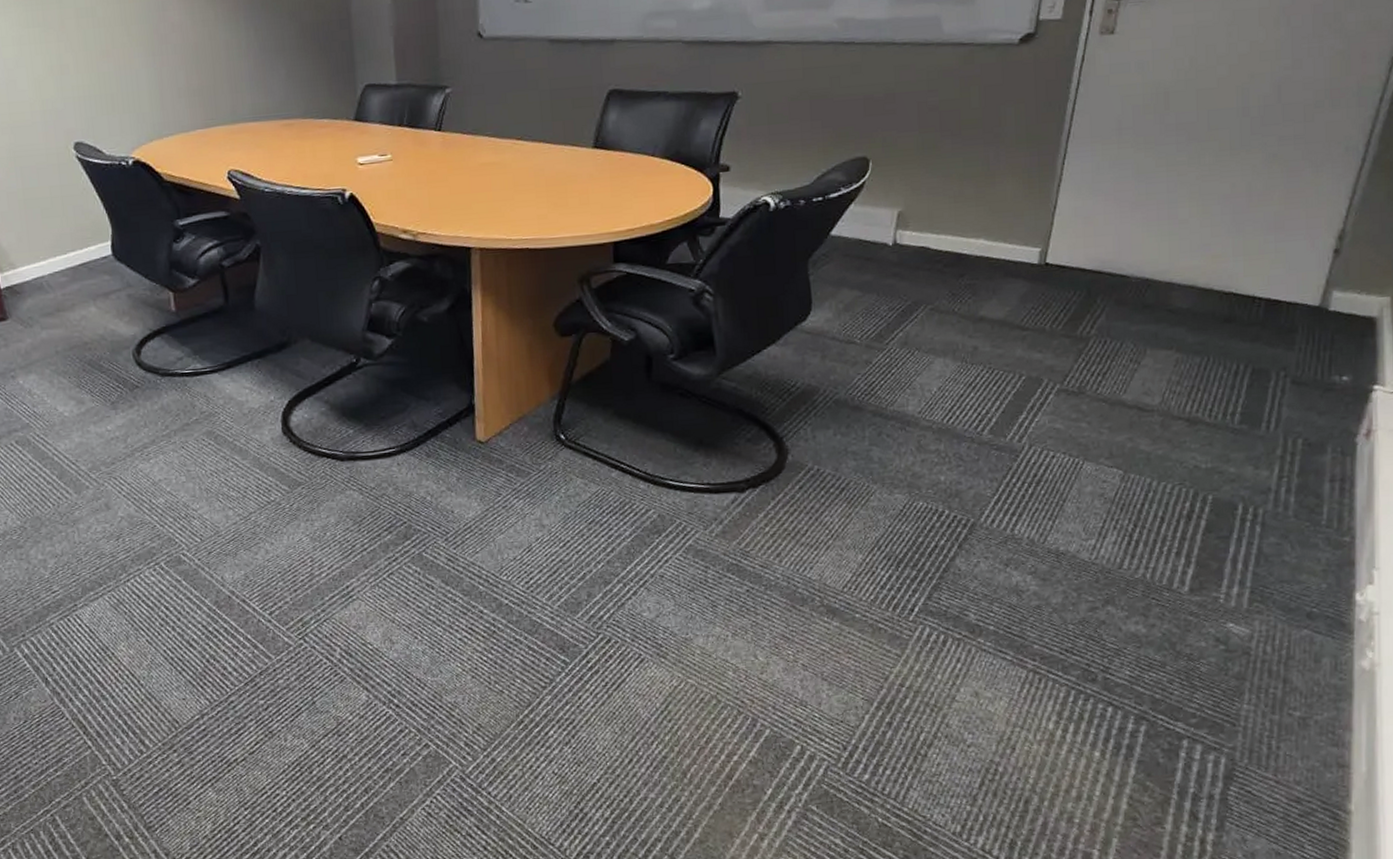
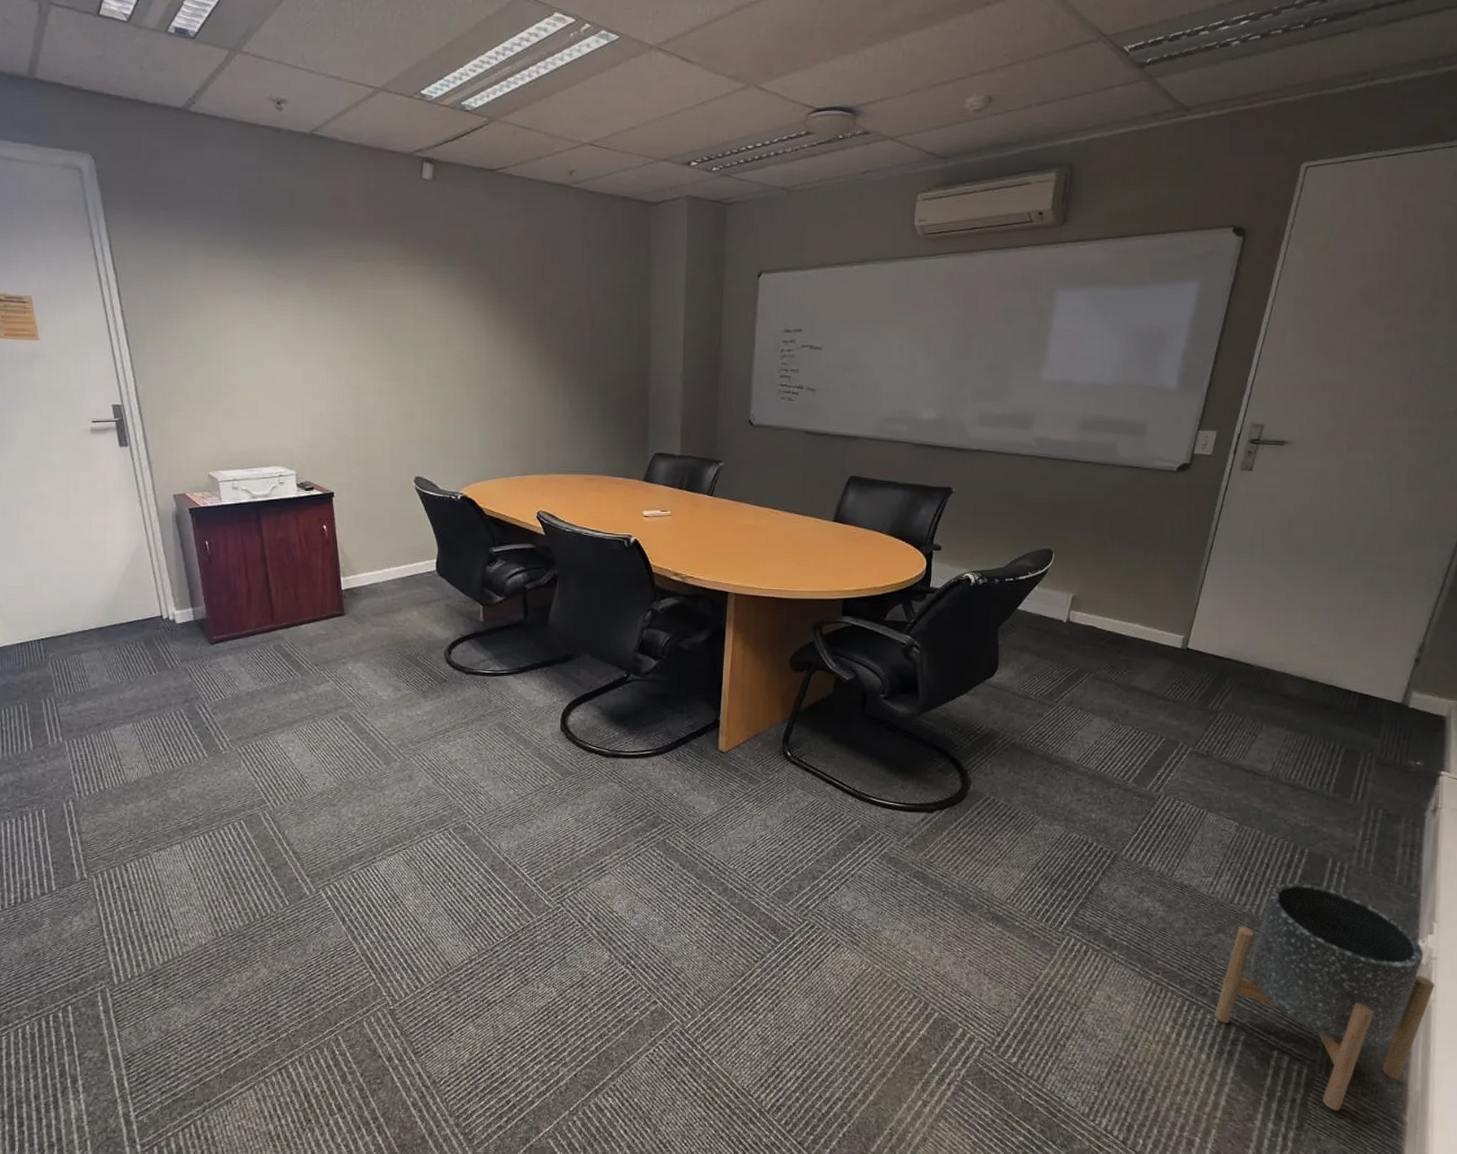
planter: none [1107,536,1378,806] -> present [1215,883,1434,1112]

